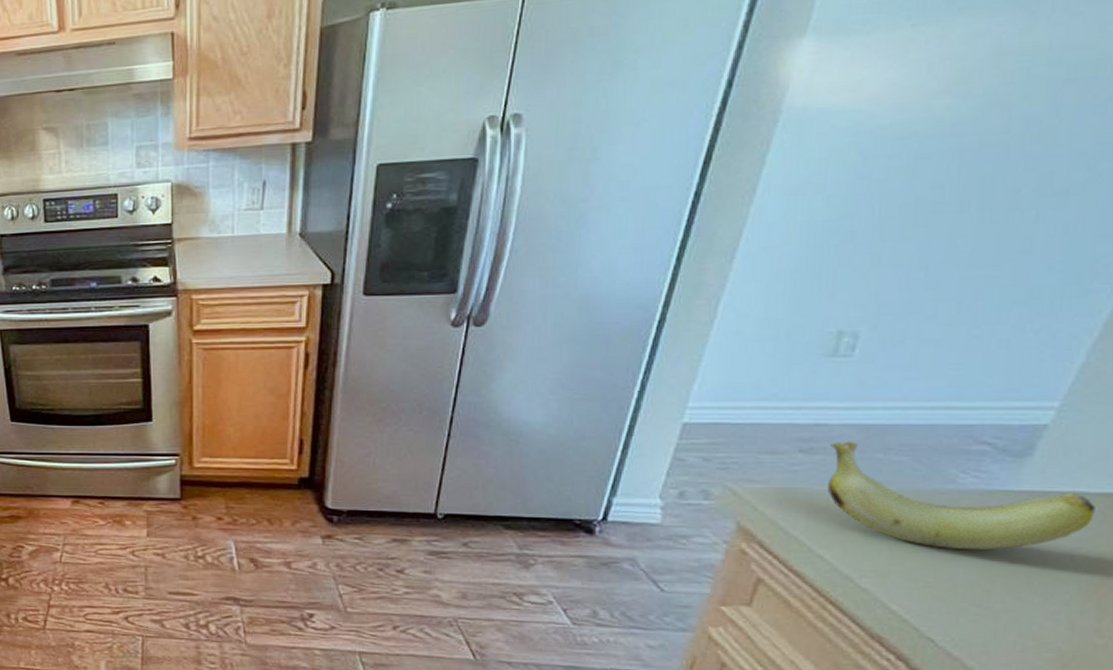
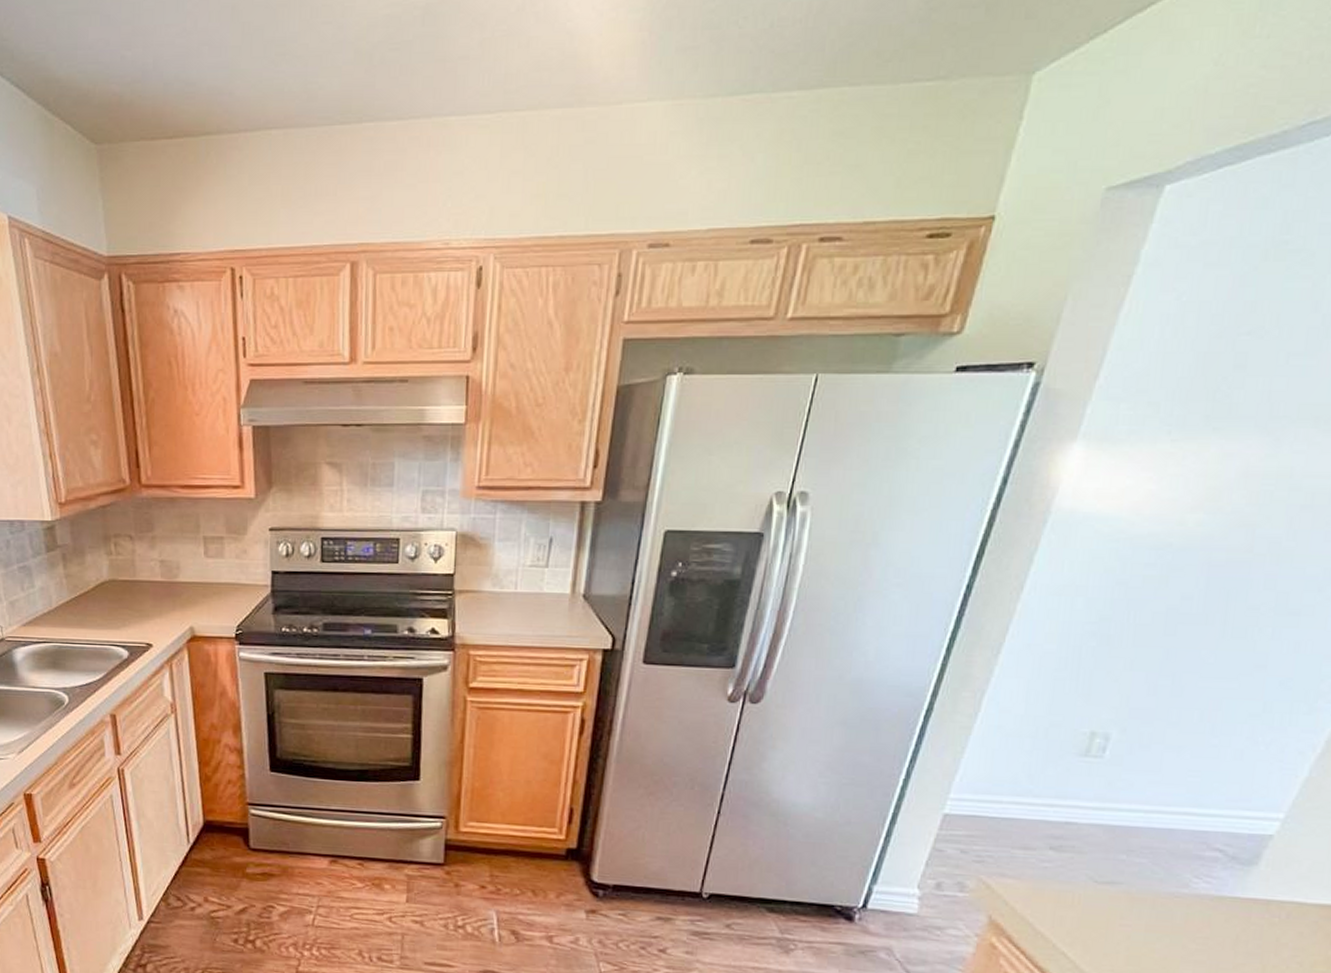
banana: present [826,441,1095,551] -> none [1073,840,1311,955]

